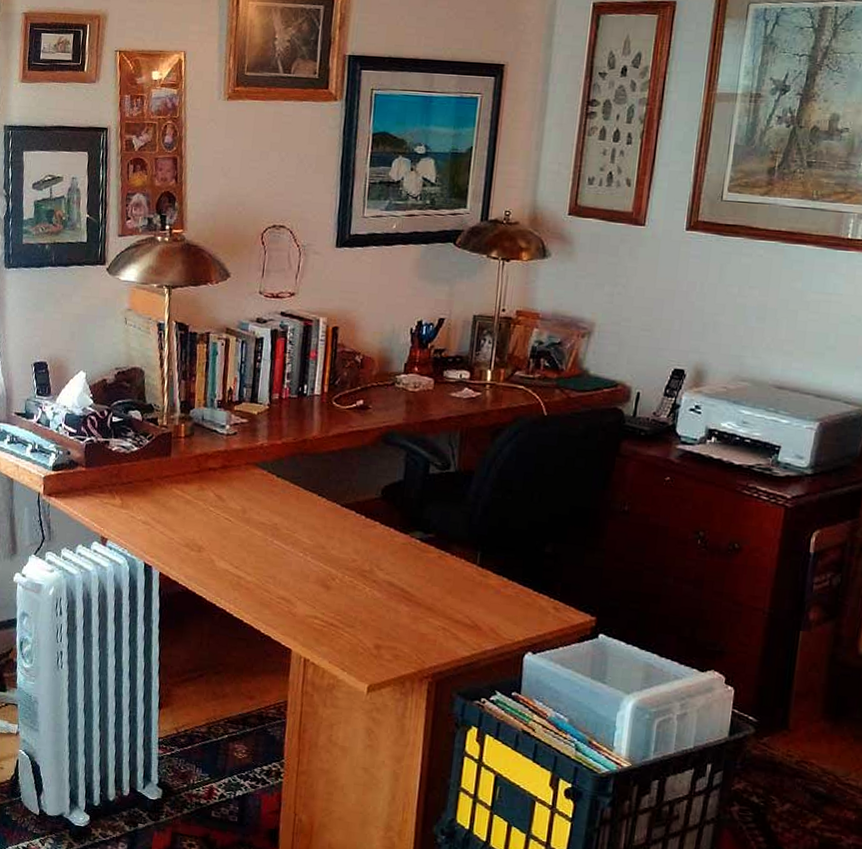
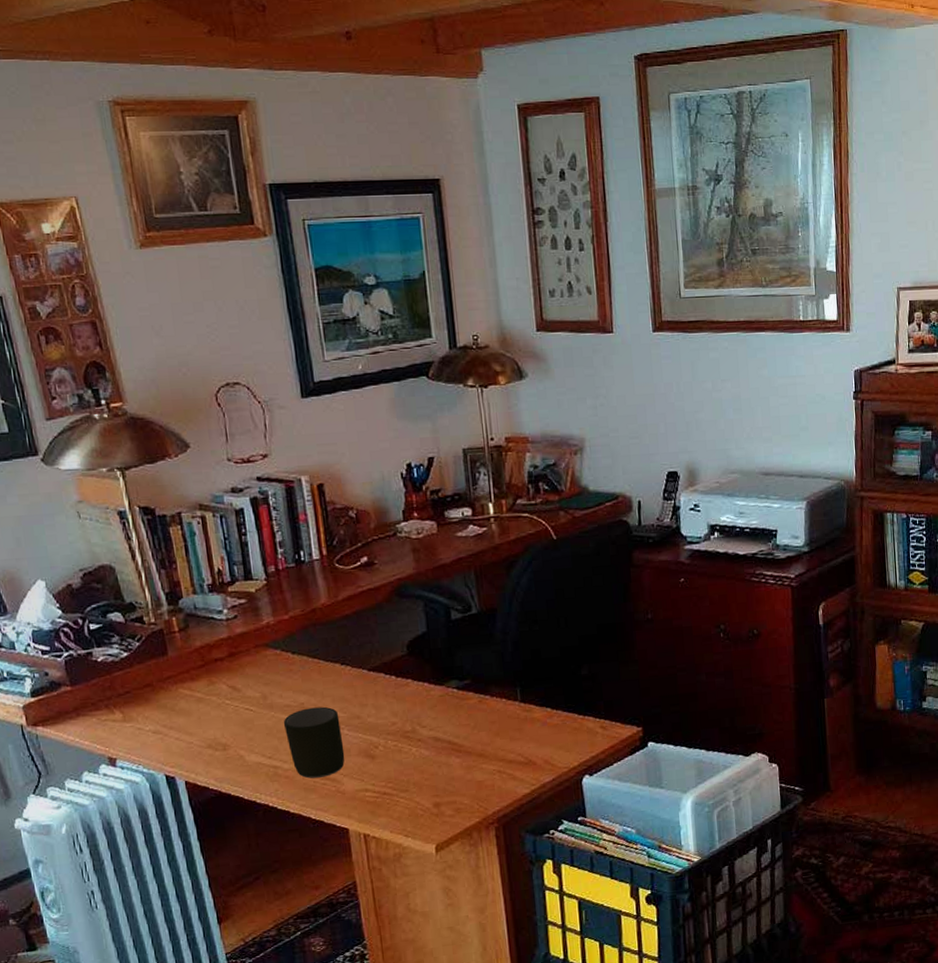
mug: none [255,529,306,597] -> present [283,706,345,779]

